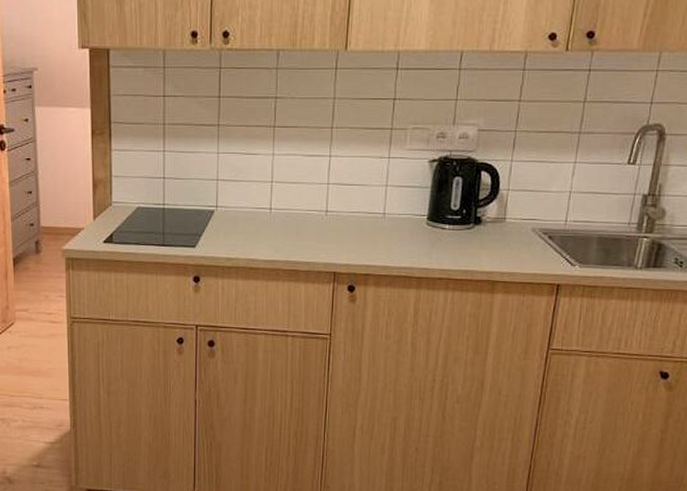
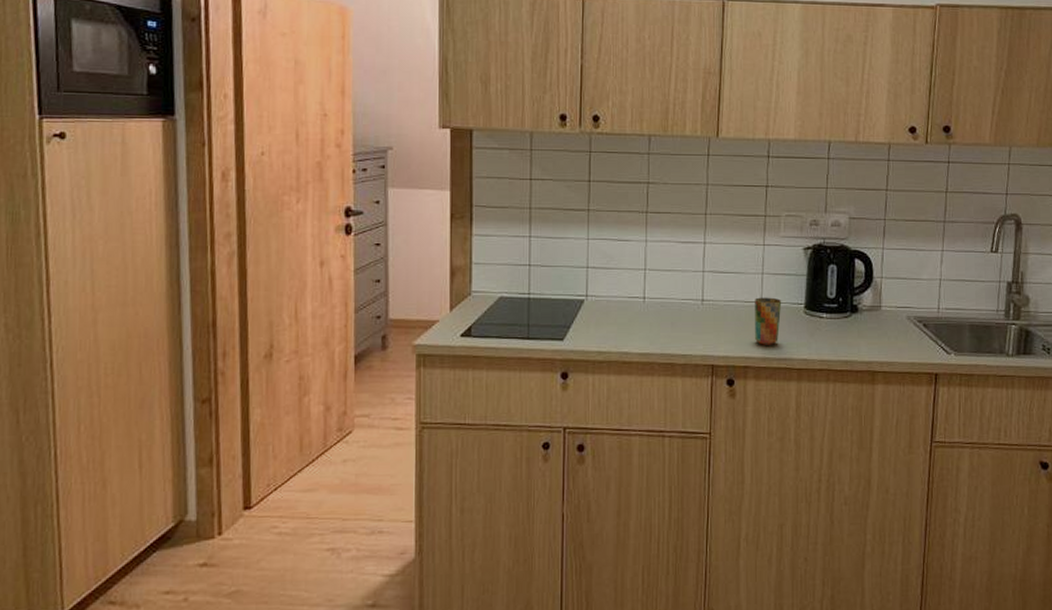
cup: none [377,209,405,254] -> present [755,297,782,345]

